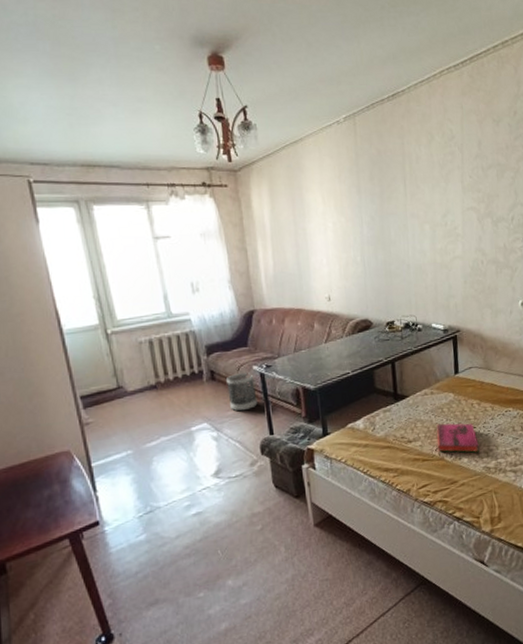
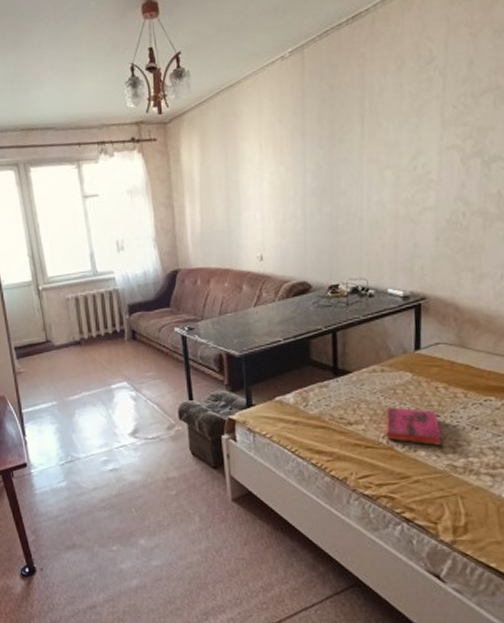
wastebasket: present [225,373,258,412] -> none [146,334,178,373]

